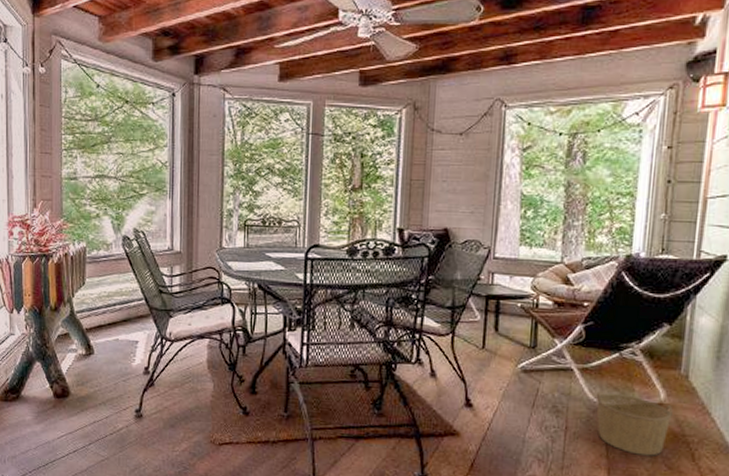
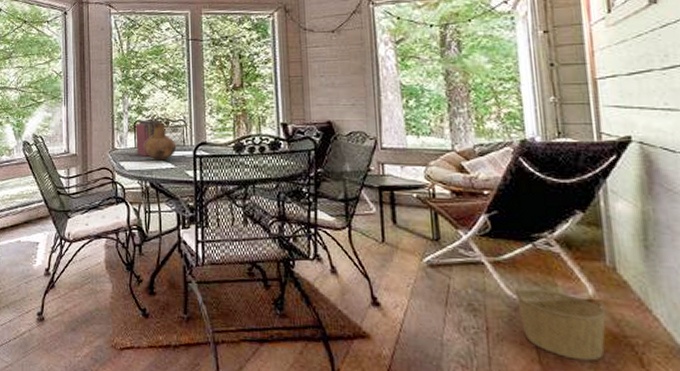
books: none [245,218,274,257] -> present [135,120,161,157]
vase: none [253,223,288,262] -> present [144,124,177,161]

